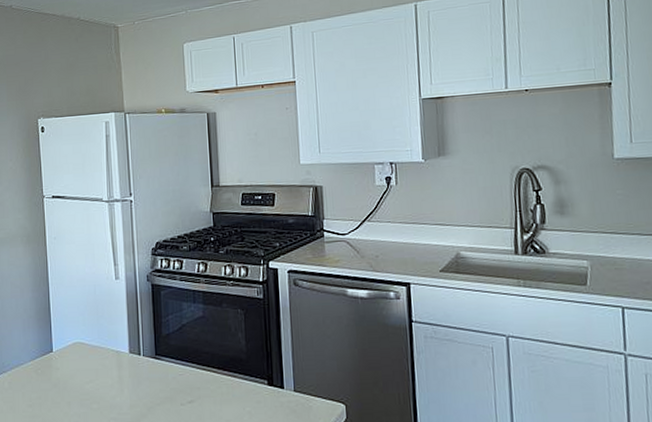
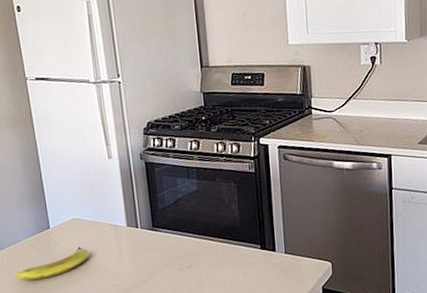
banana: none [14,373,89,408] -> present [14,246,89,280]

